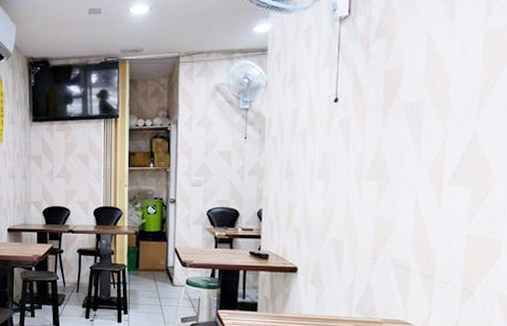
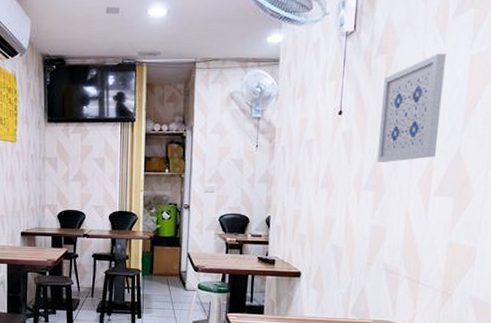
wall art: none [379,32,455,150] -> present [377,53,446,162]

